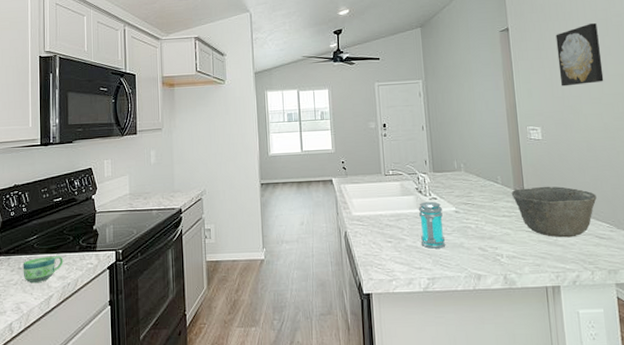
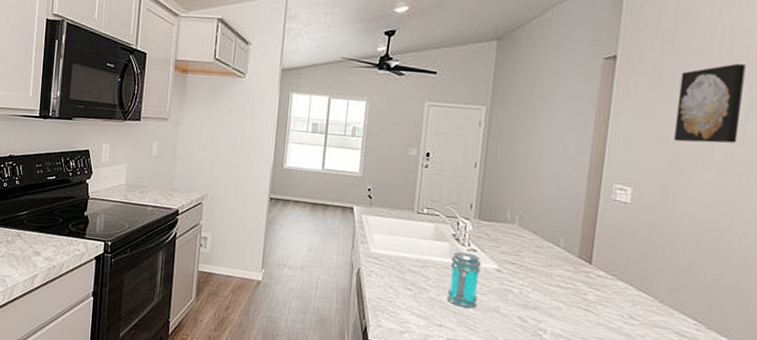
cup: present [23,255,64,284] -> none [10,234,52,260]
bowl: present [511,186,597,238] -> none [573,257,689,328]

